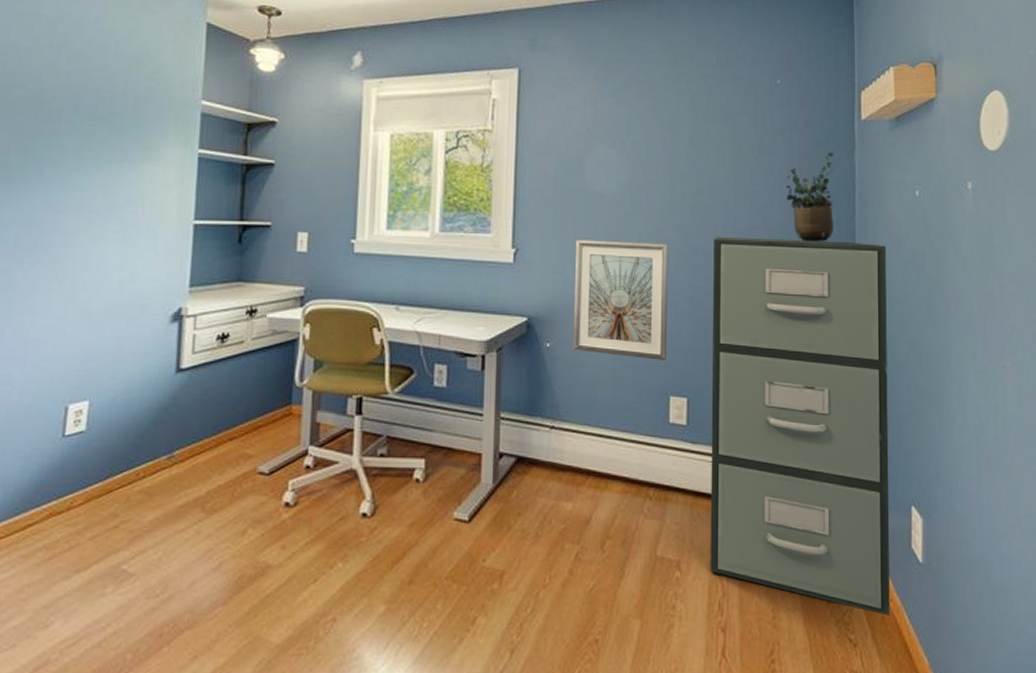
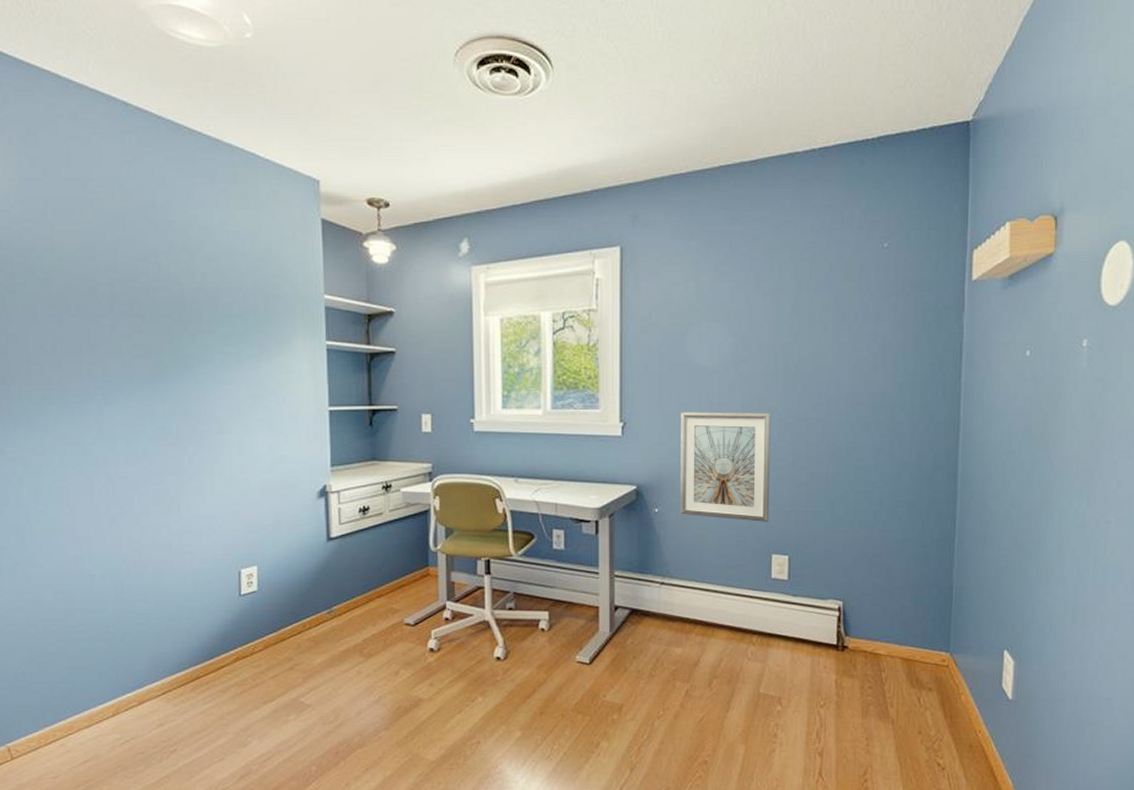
filing cabinet: present [710,237,890,616] -> none [809,404,992,744]
potted plant: present [786,153,834,243] -> none [890,316,942,407]

